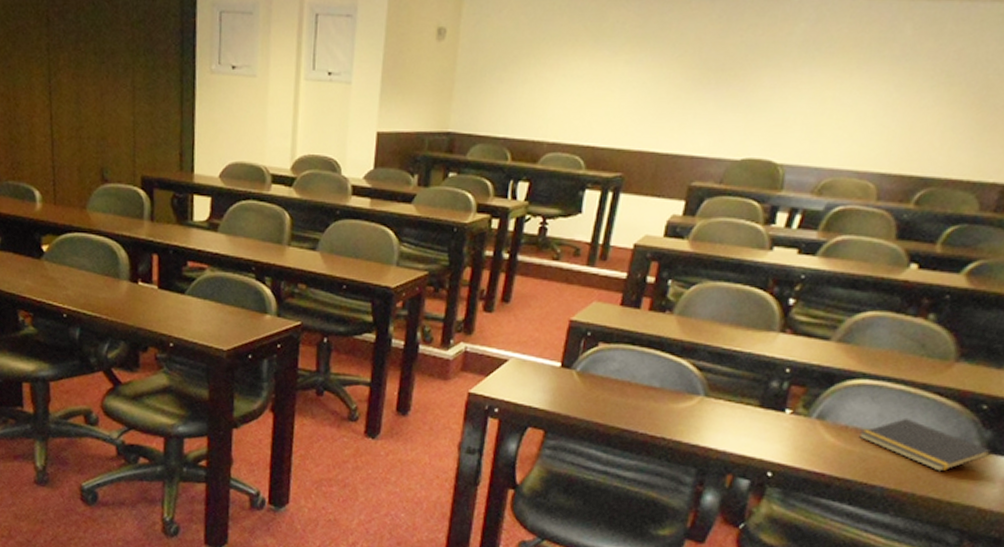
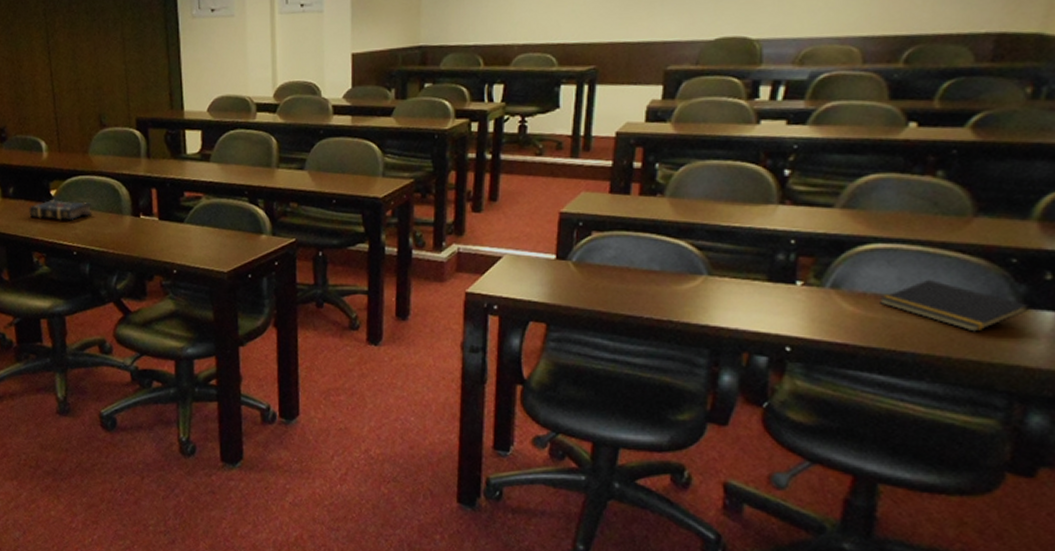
book: none [17,256,87,281] -> present [29,200,92,221]

